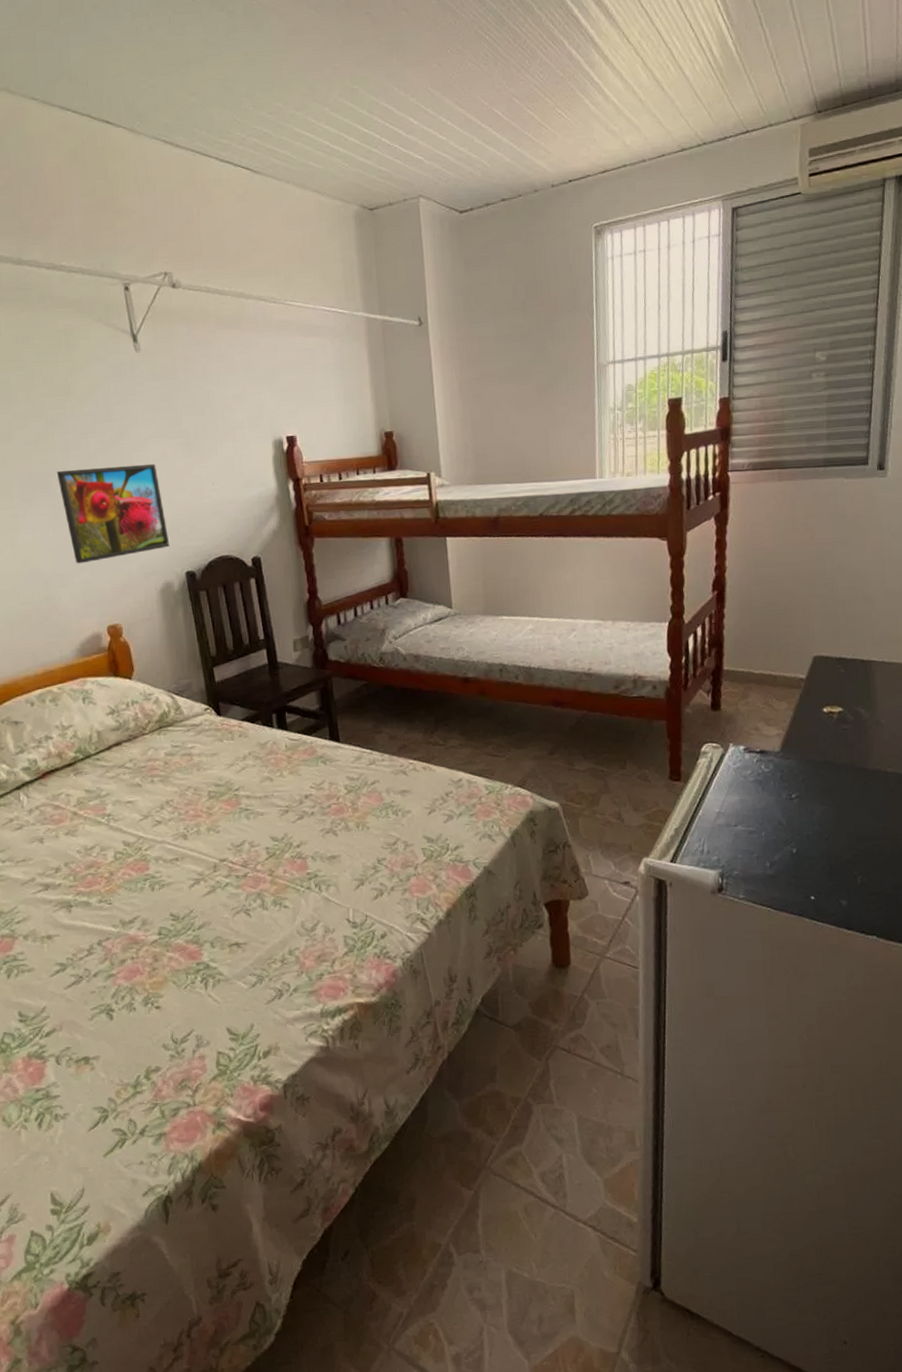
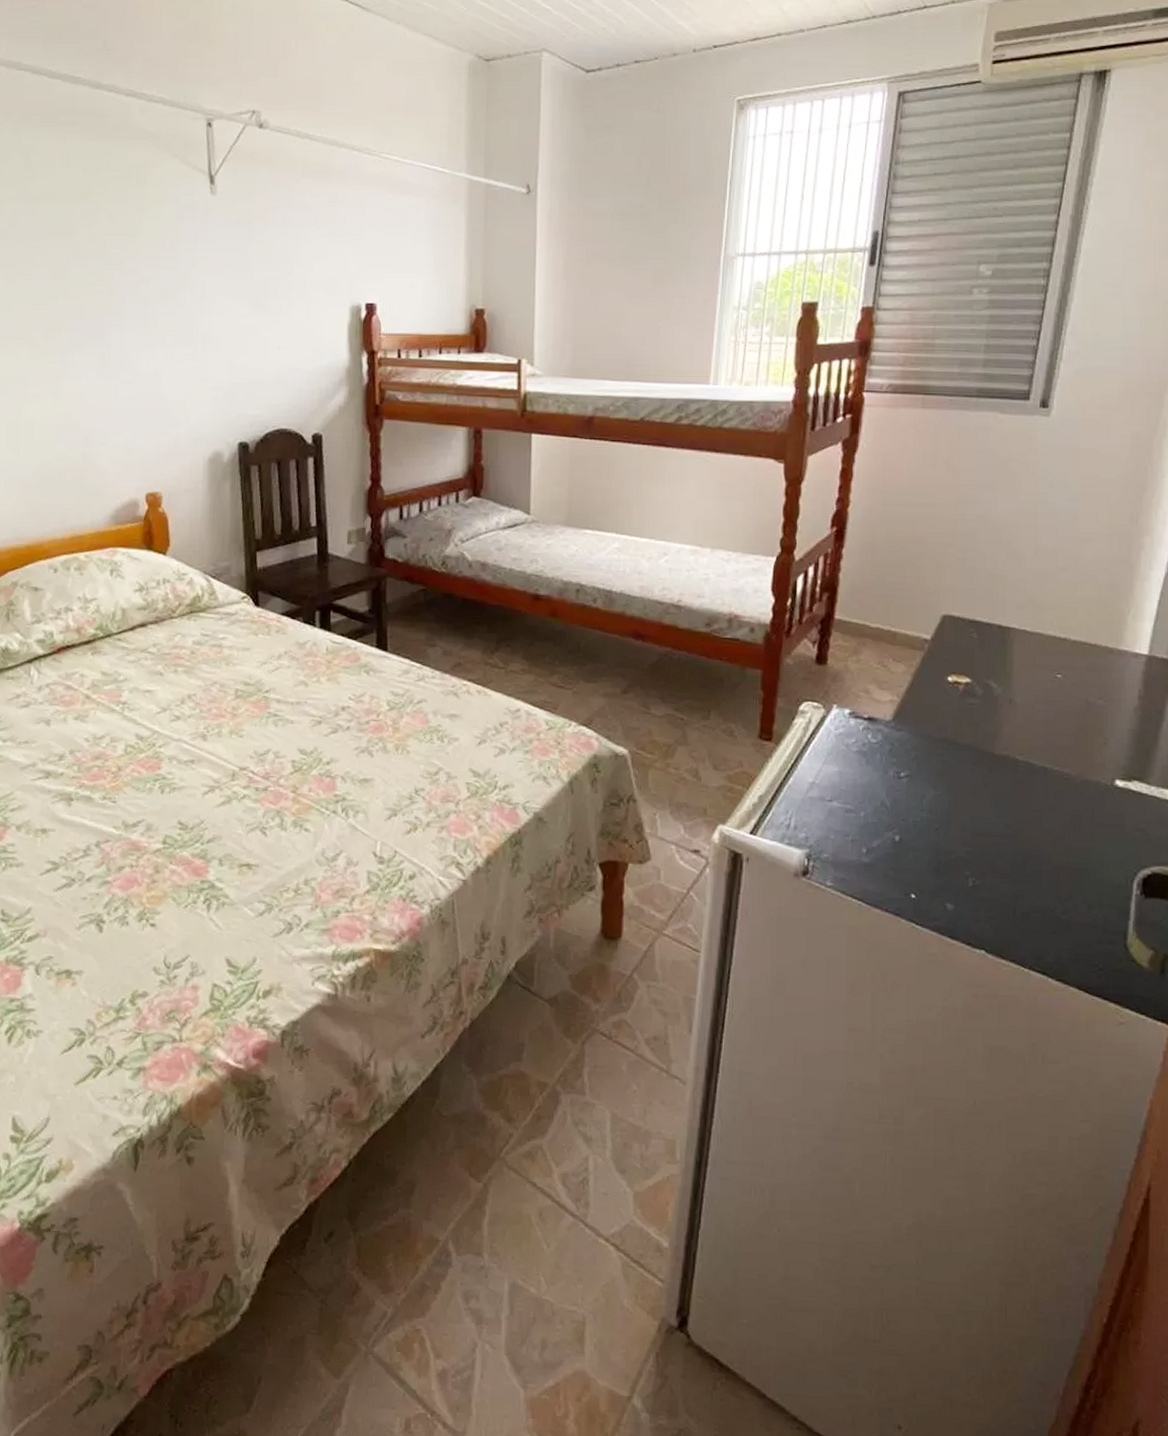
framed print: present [56,463,170,564] -> none [111,317,225,421]

